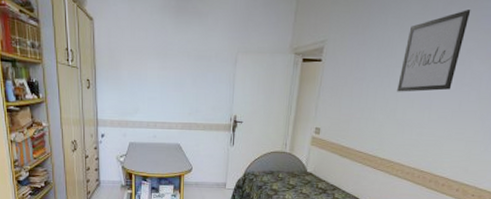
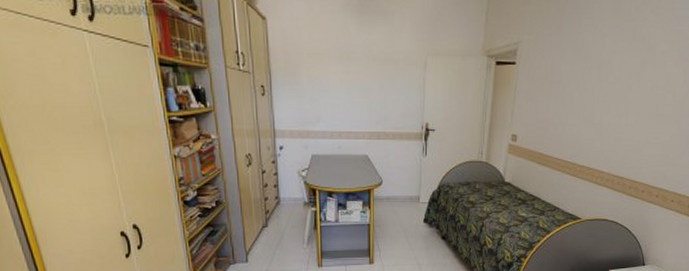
wall art: present [397,10,471,92] -> none [593,11,663,96]

